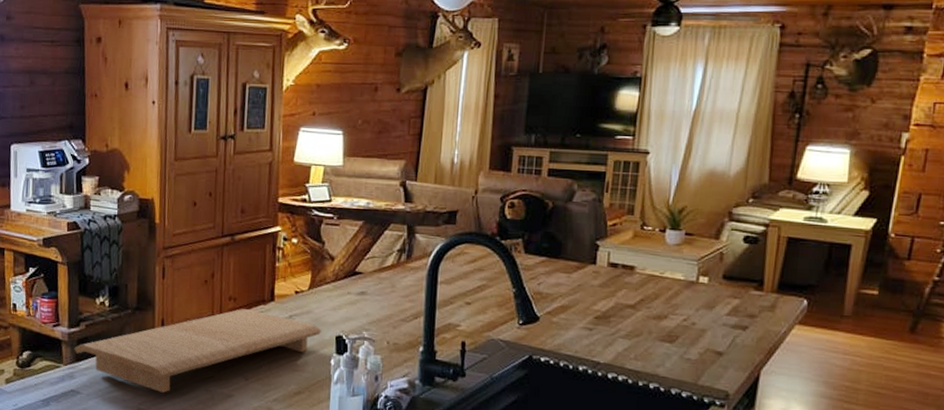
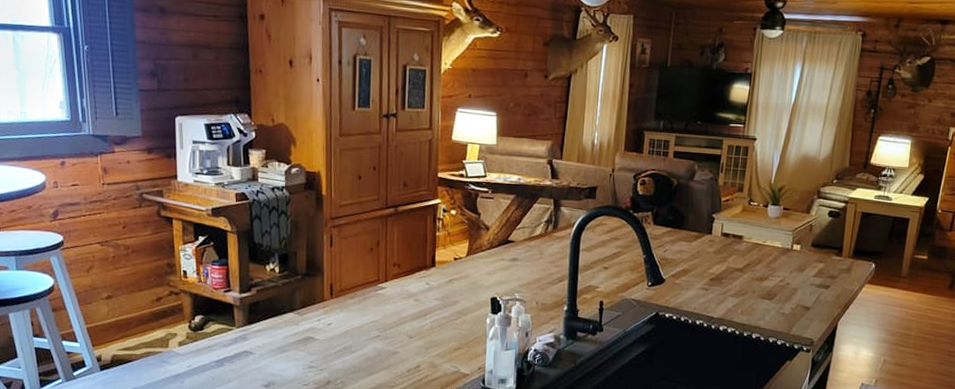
cutting board: present [74,309,322,393] -> none [246,274,479,351]

